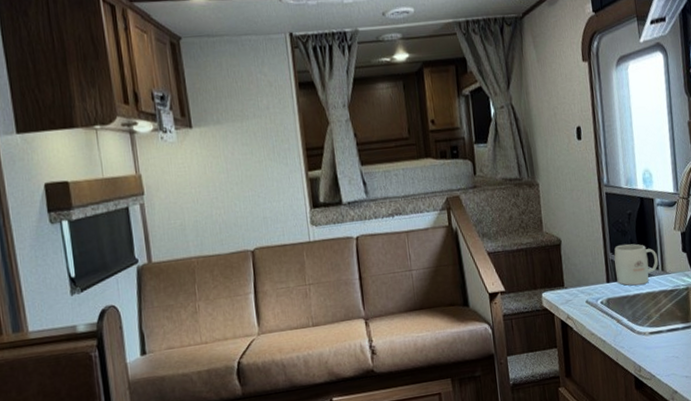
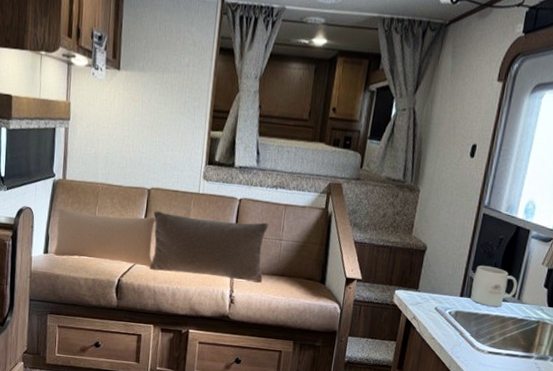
pillow: none [147,280,273,356] -> present [53,207,155,267]
pillow: none [263,256,402,342] -> present [149,210,269,283]

